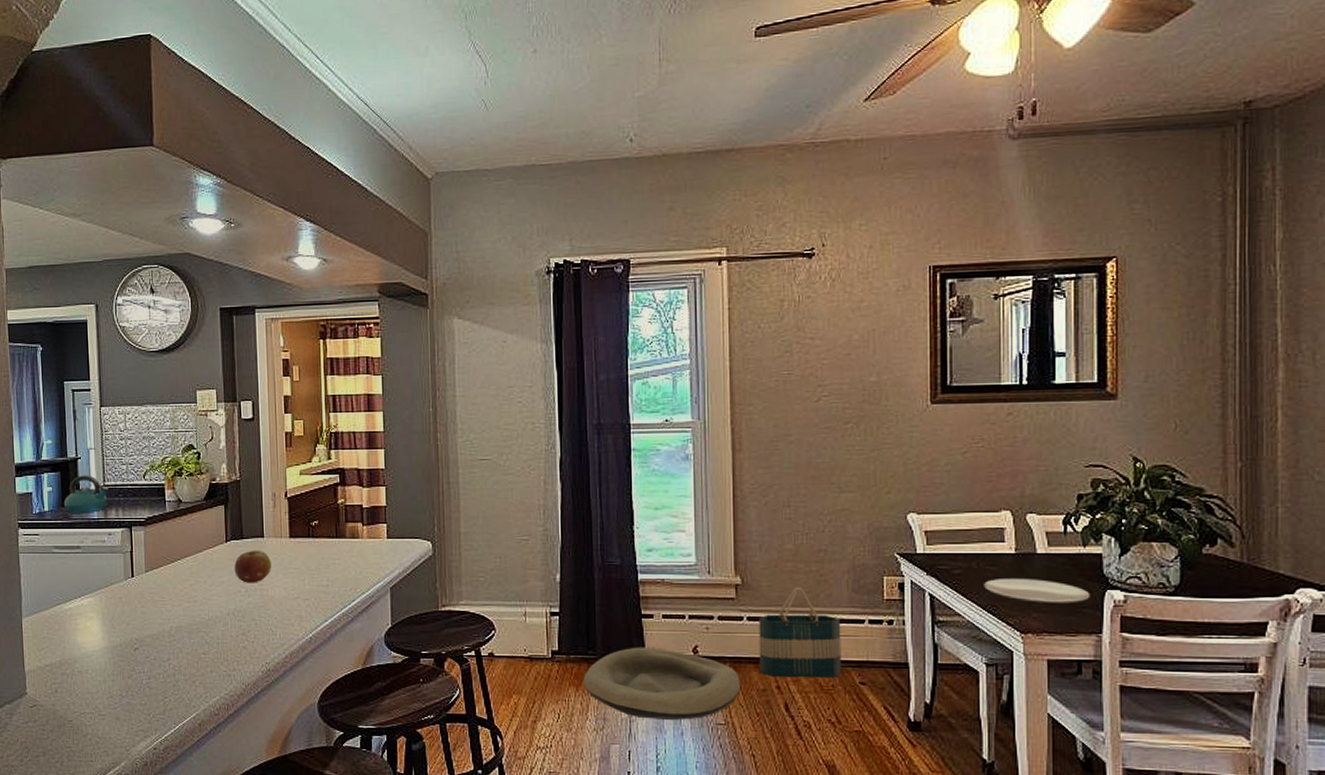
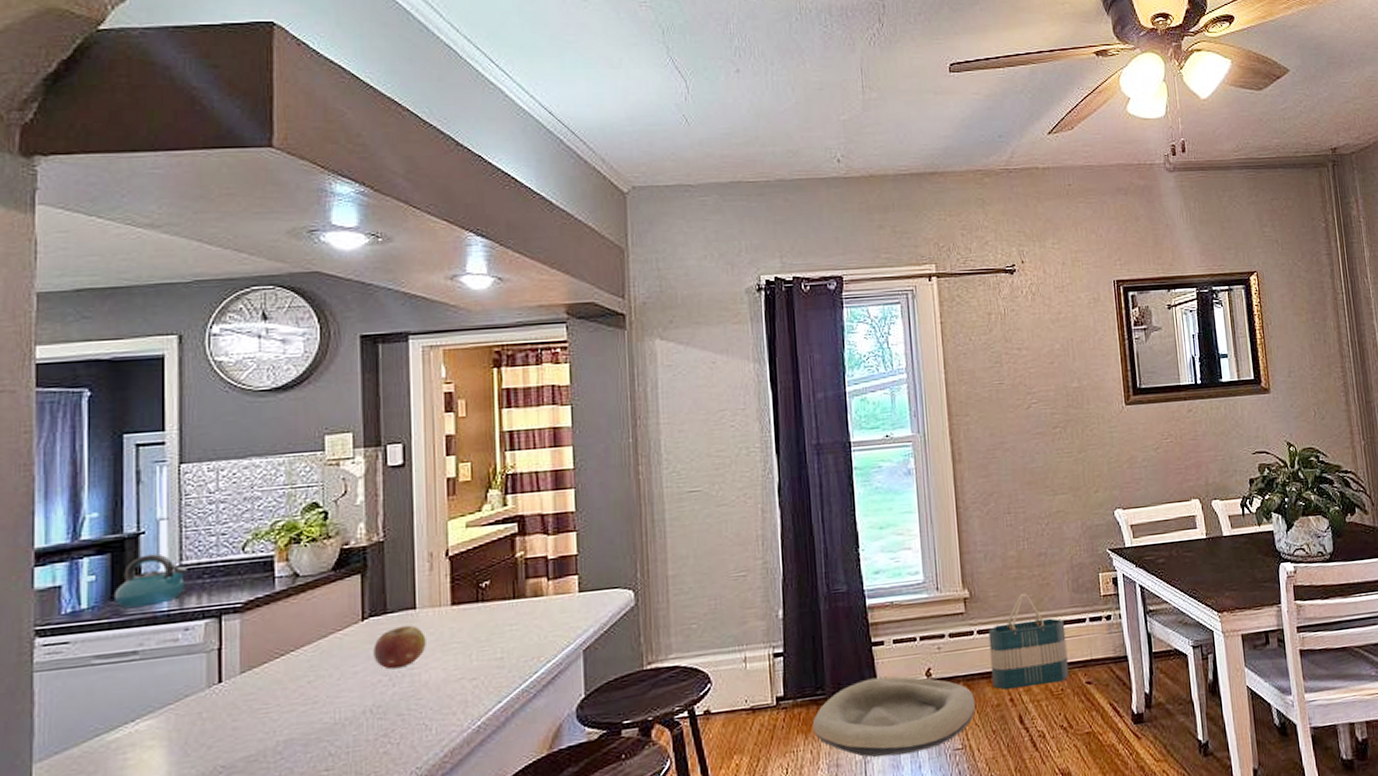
plate: present [984,579,1090,603] -> none [1184,560,1269,583]

